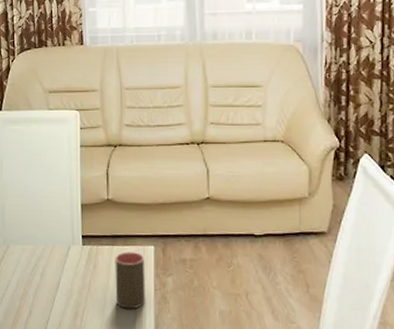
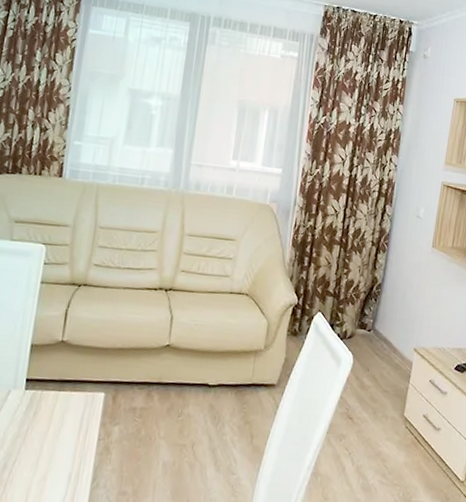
cup: present [115,251,145,309] -> none [53,398,93,461]

